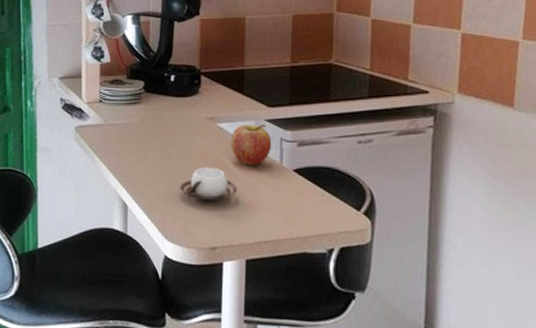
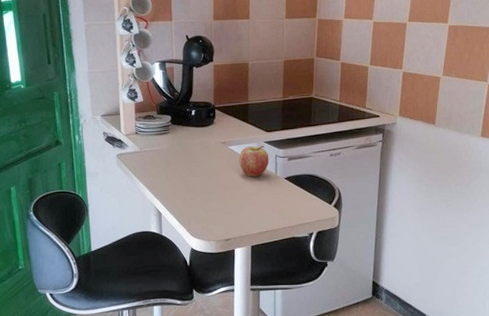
cup: present [180,167,238,201] -> none [202,180,245,205]

